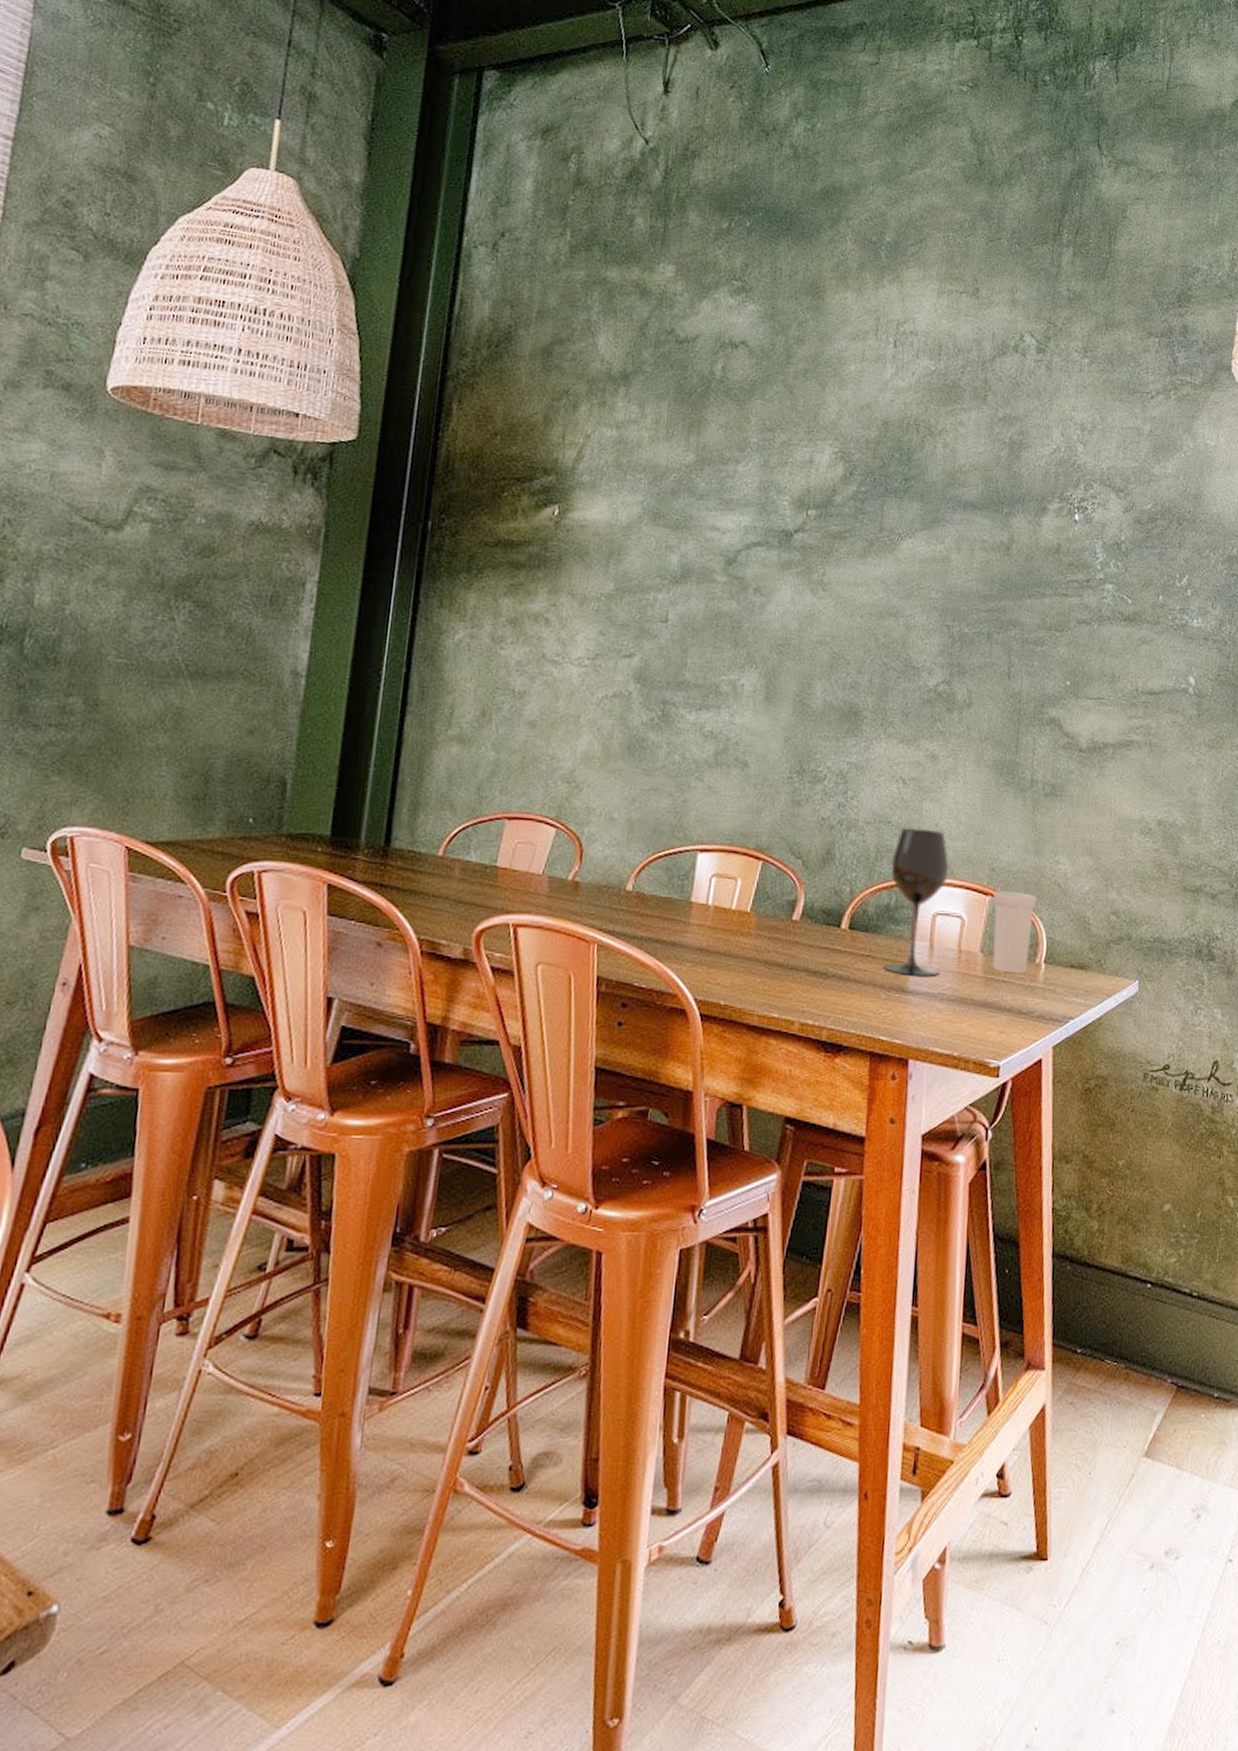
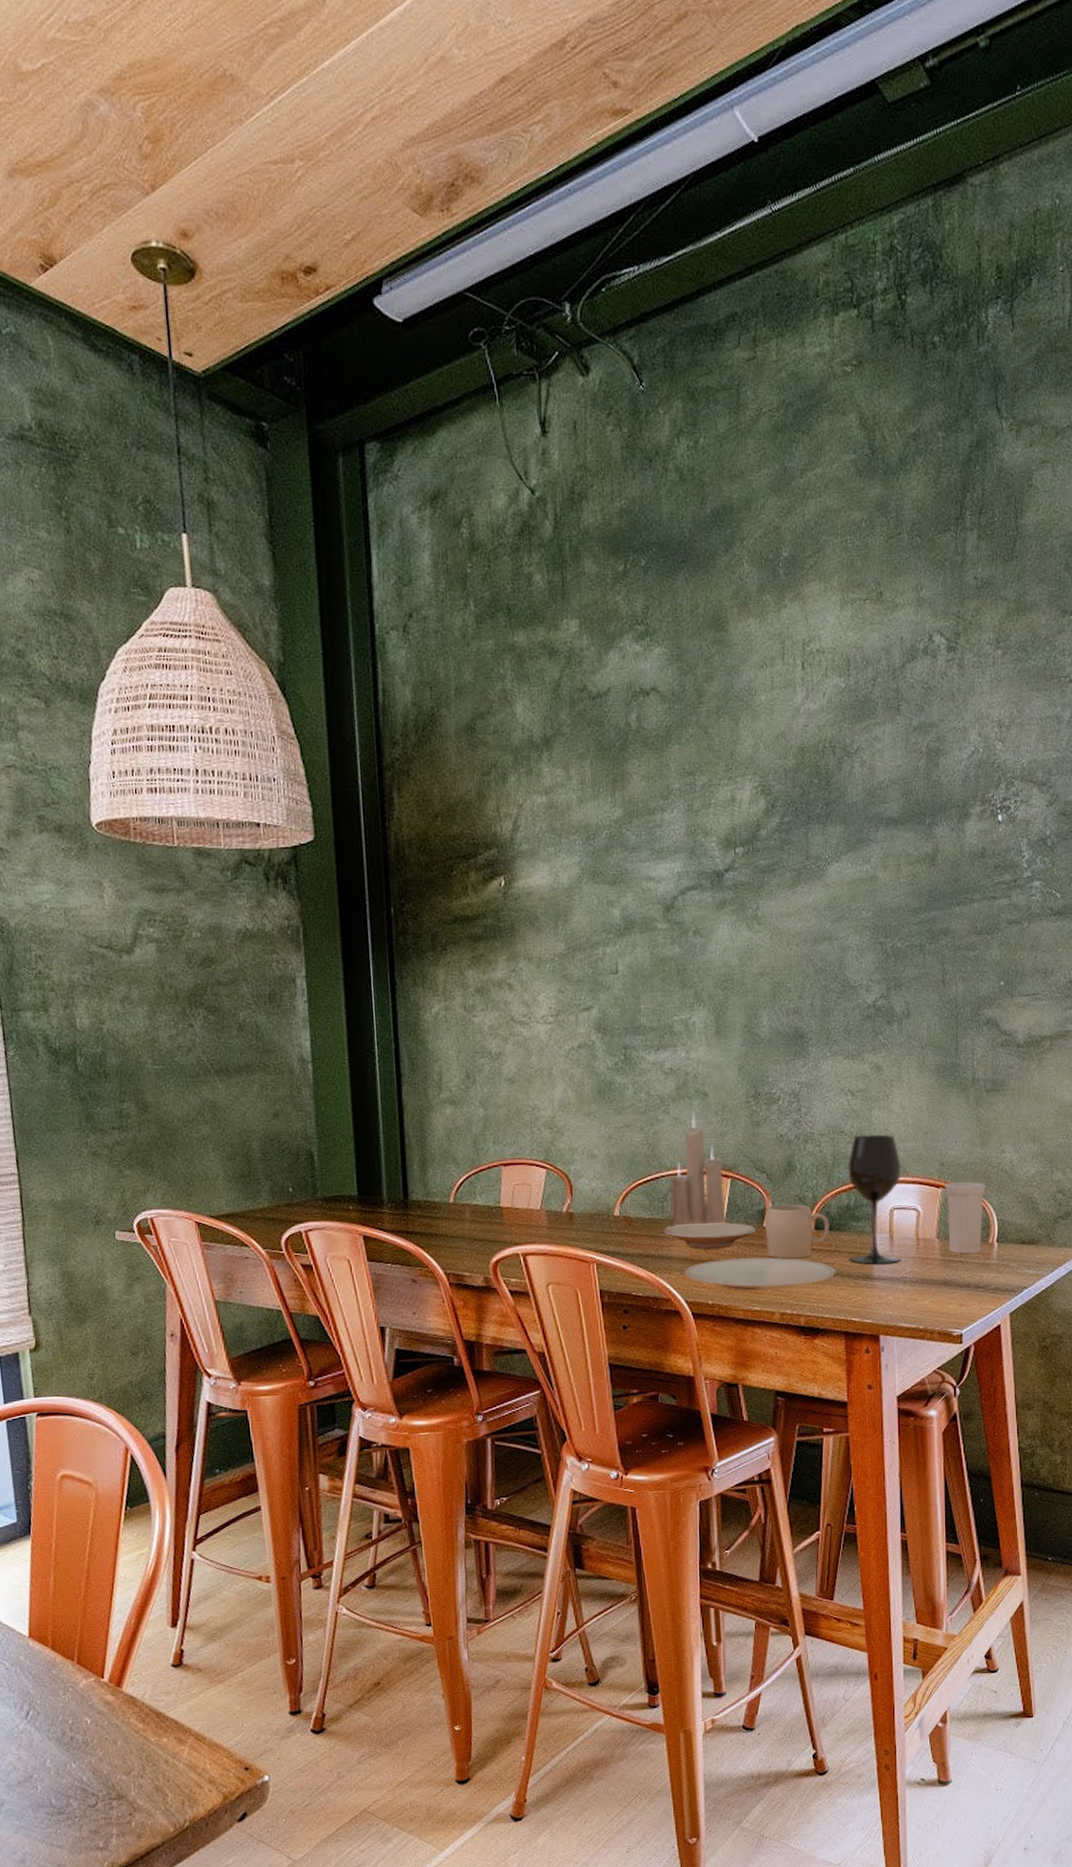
saucer: none [679,907,785,941] -> present [663,1221,757,1250]
candle: none [687,785,755,912] -> present [669,1115,727,1226]
plate: none [697,953,867,996] -> present [685,1257,836,1291]
mug: none [793,895,866,961] -> present [765,1203,830,1259]

